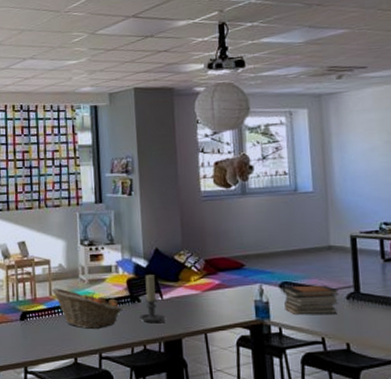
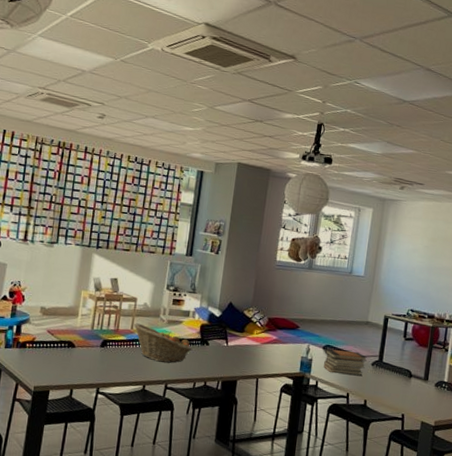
candle holder: present [139,275,165,323] -> none [205,323,227,366]

